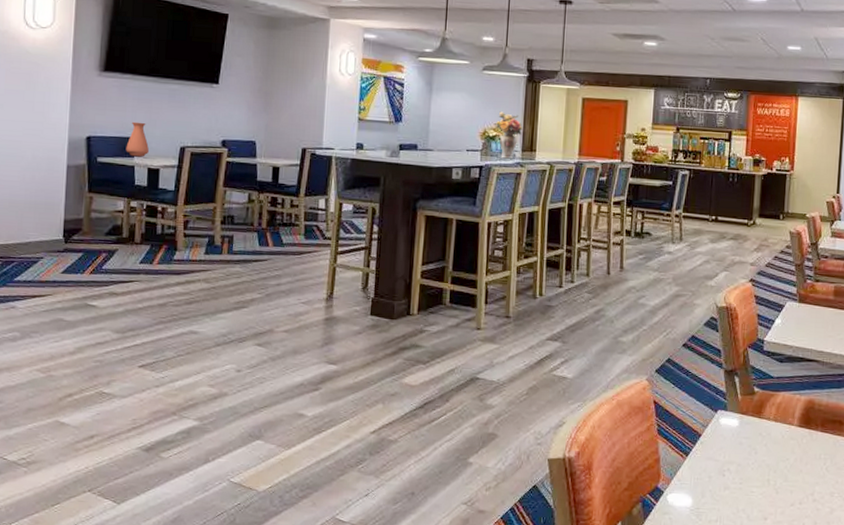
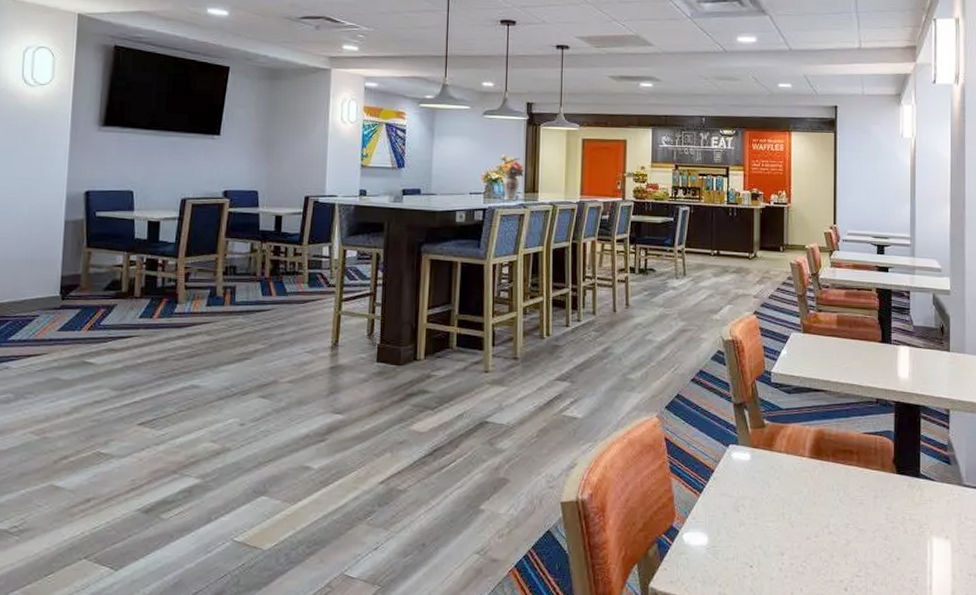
vase: present [126,121,149,158] -> none [125,175,149,211]

